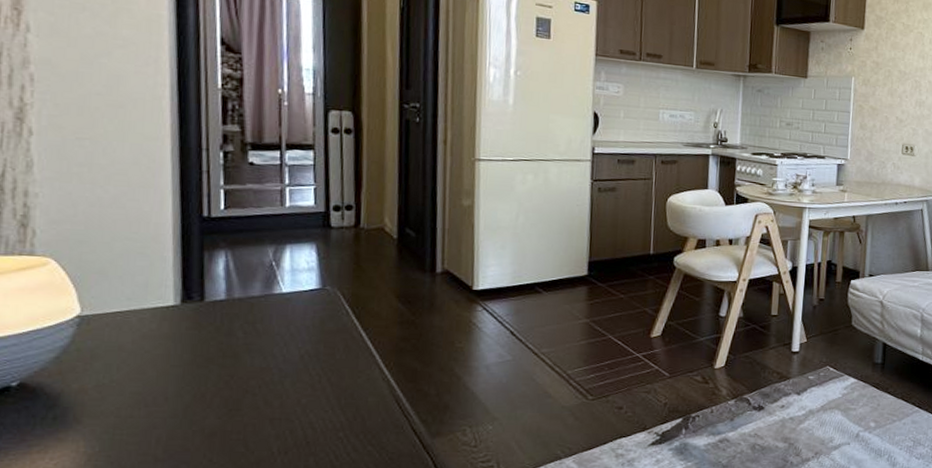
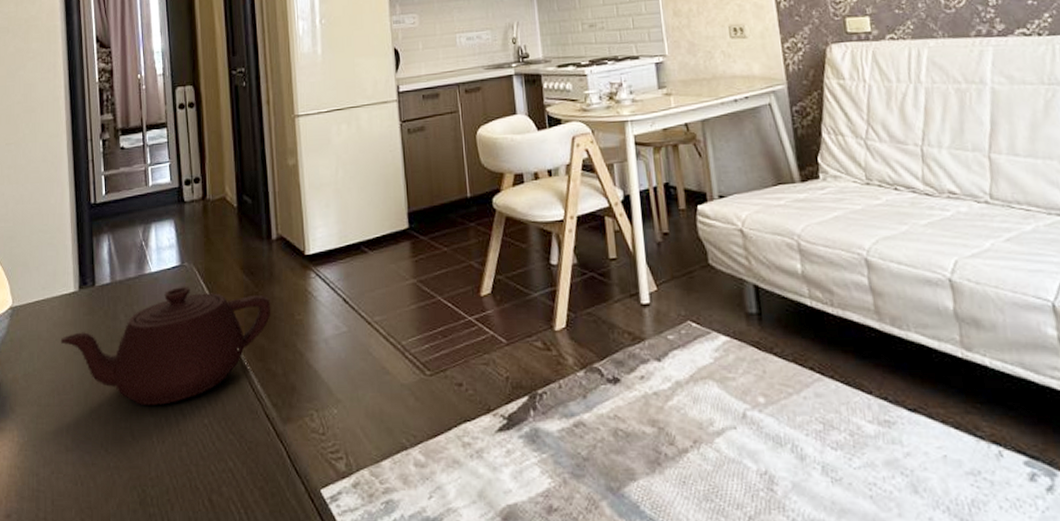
teapot: none [152,309,429,419] -> present [61,287,271,405]

